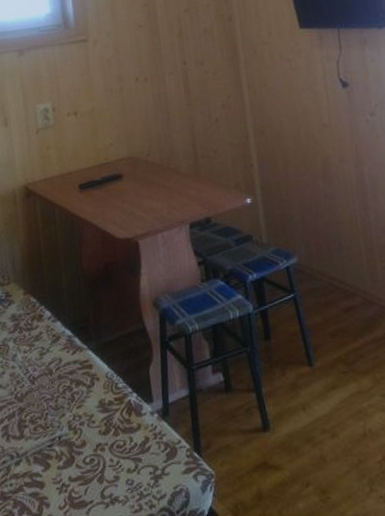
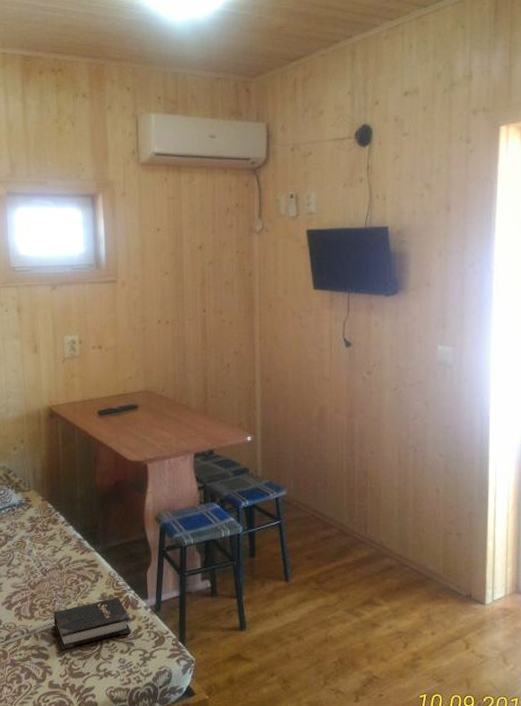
hardback book: none [46,403,138,474] -> present [54,597,131,649]

